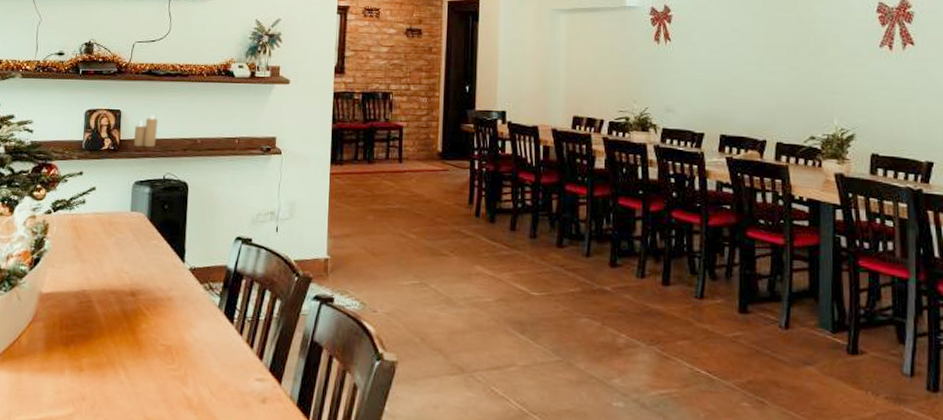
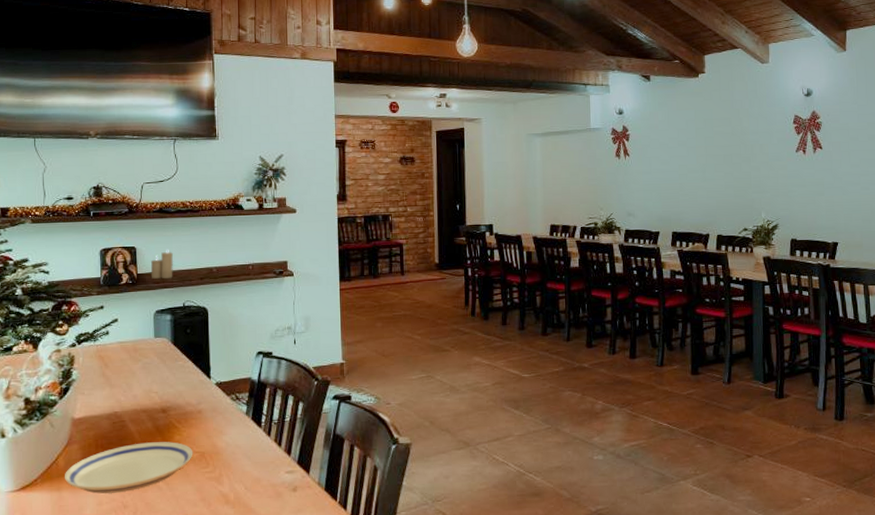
plate: none [26,327,159,382] -> present [65,442,193,494]

